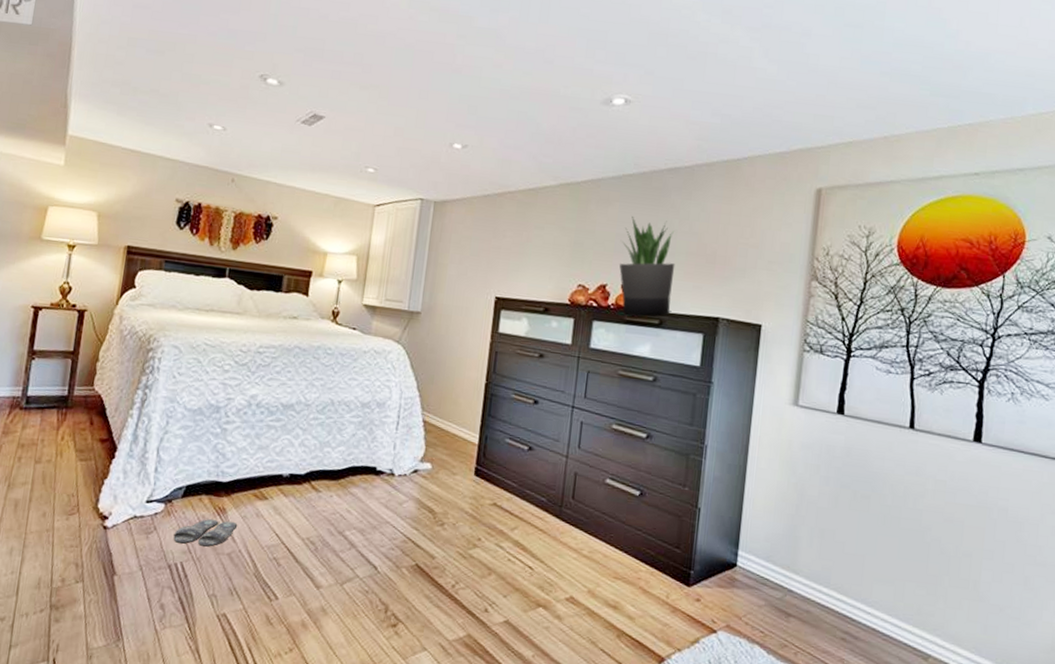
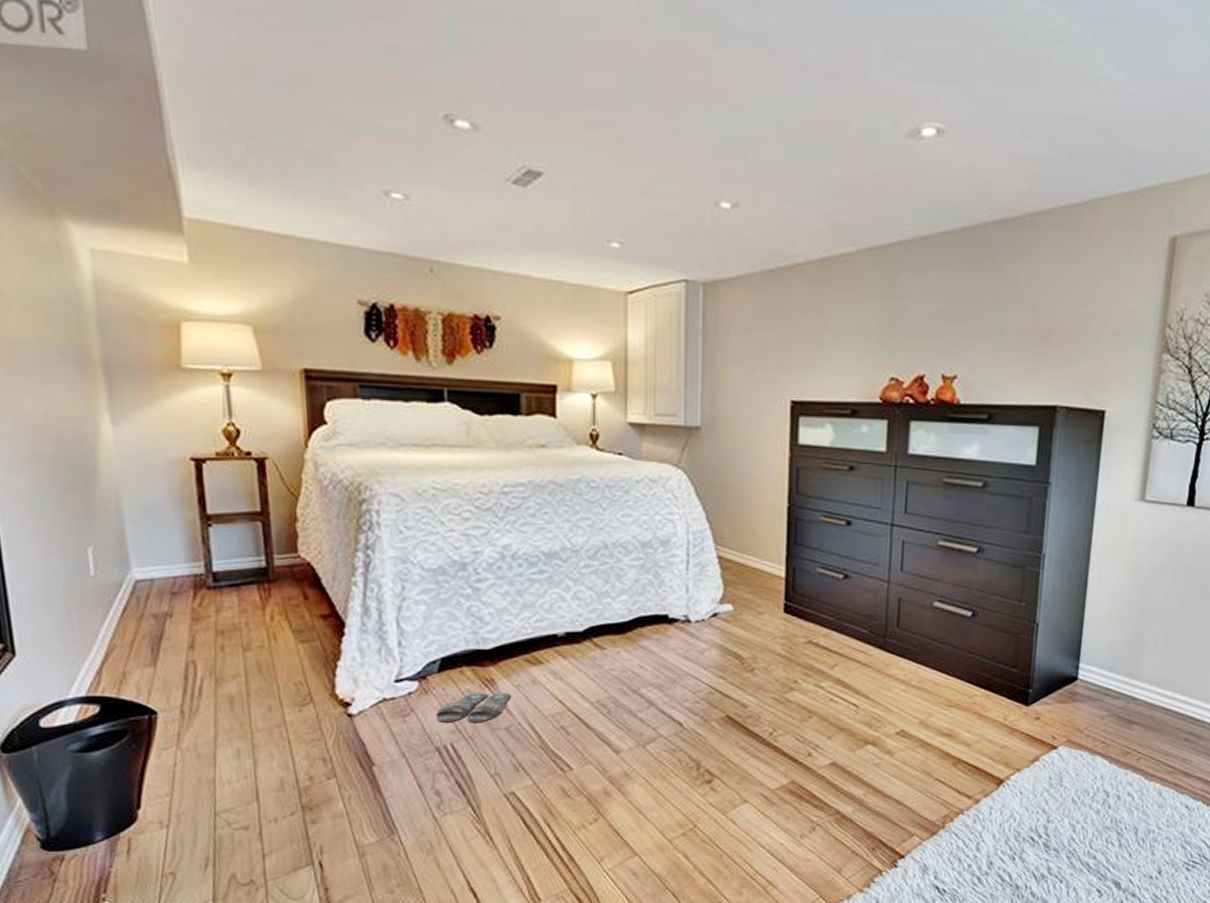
planter: present [619,217,676,317] -> none [939,287,1005,412]

